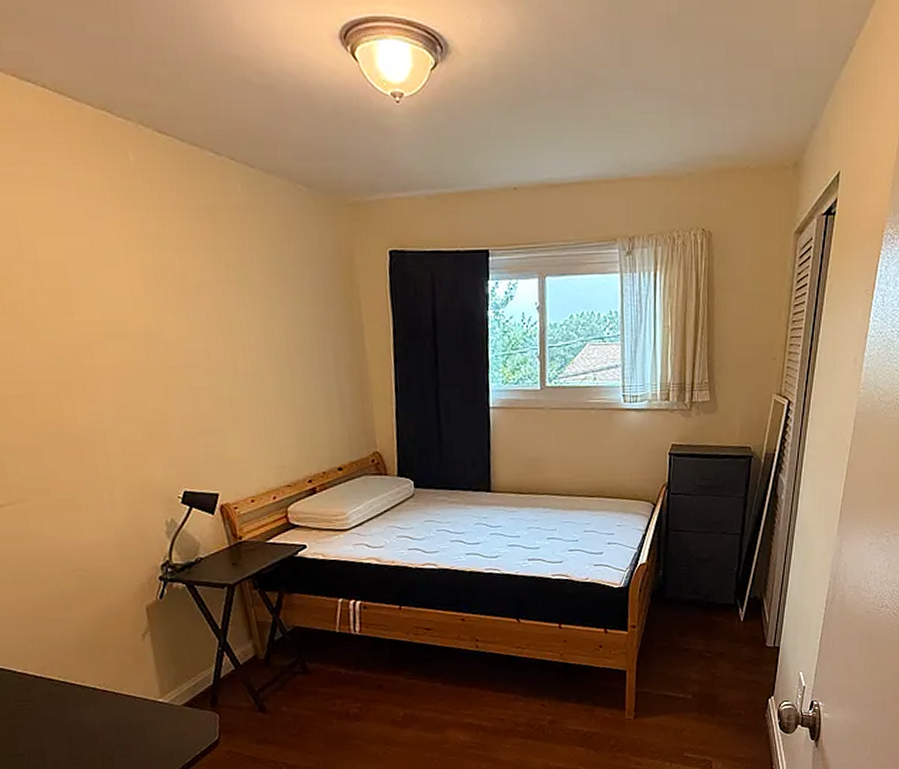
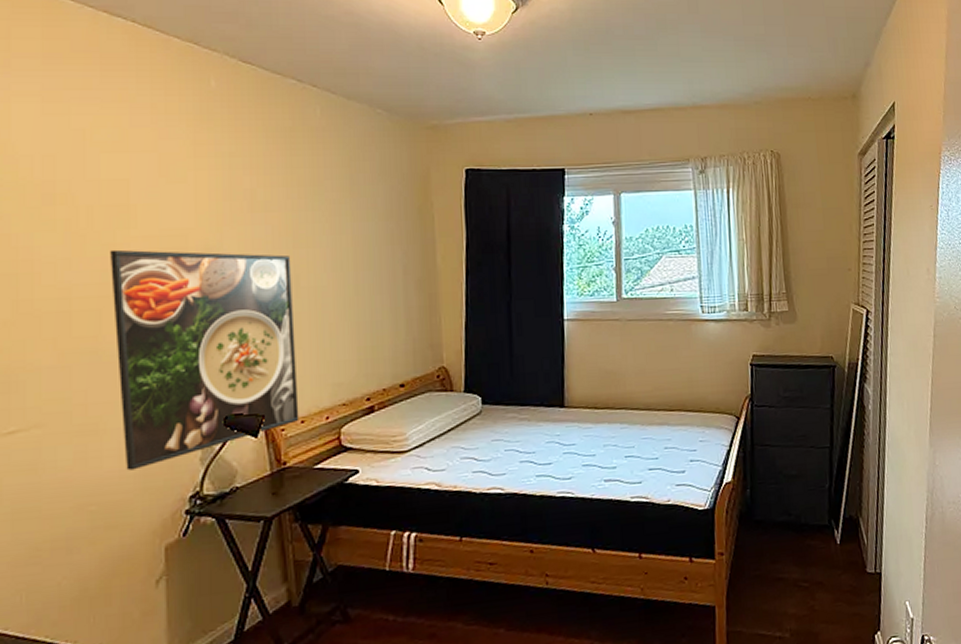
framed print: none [59,334,250,541] -> present [110,249,299,471]

